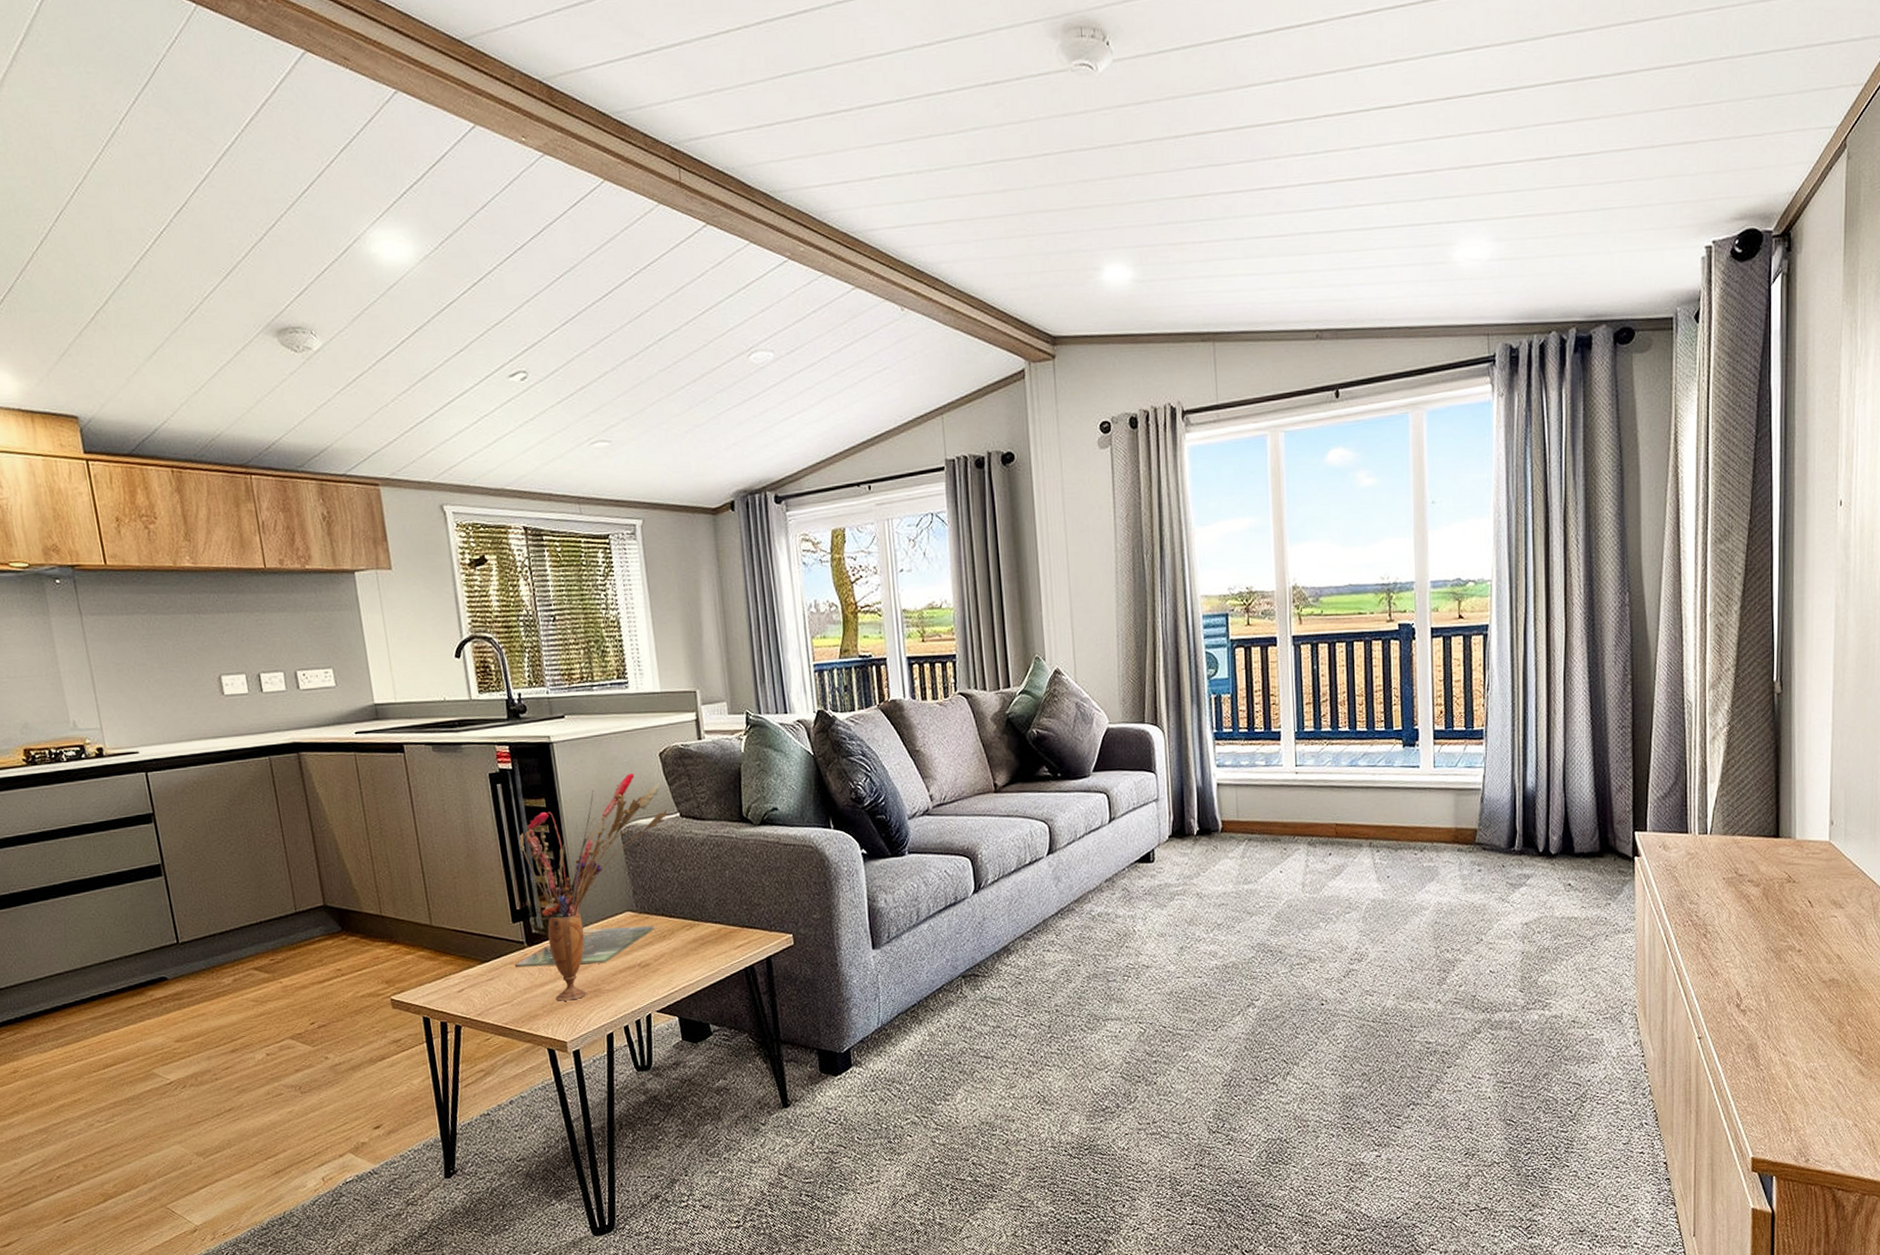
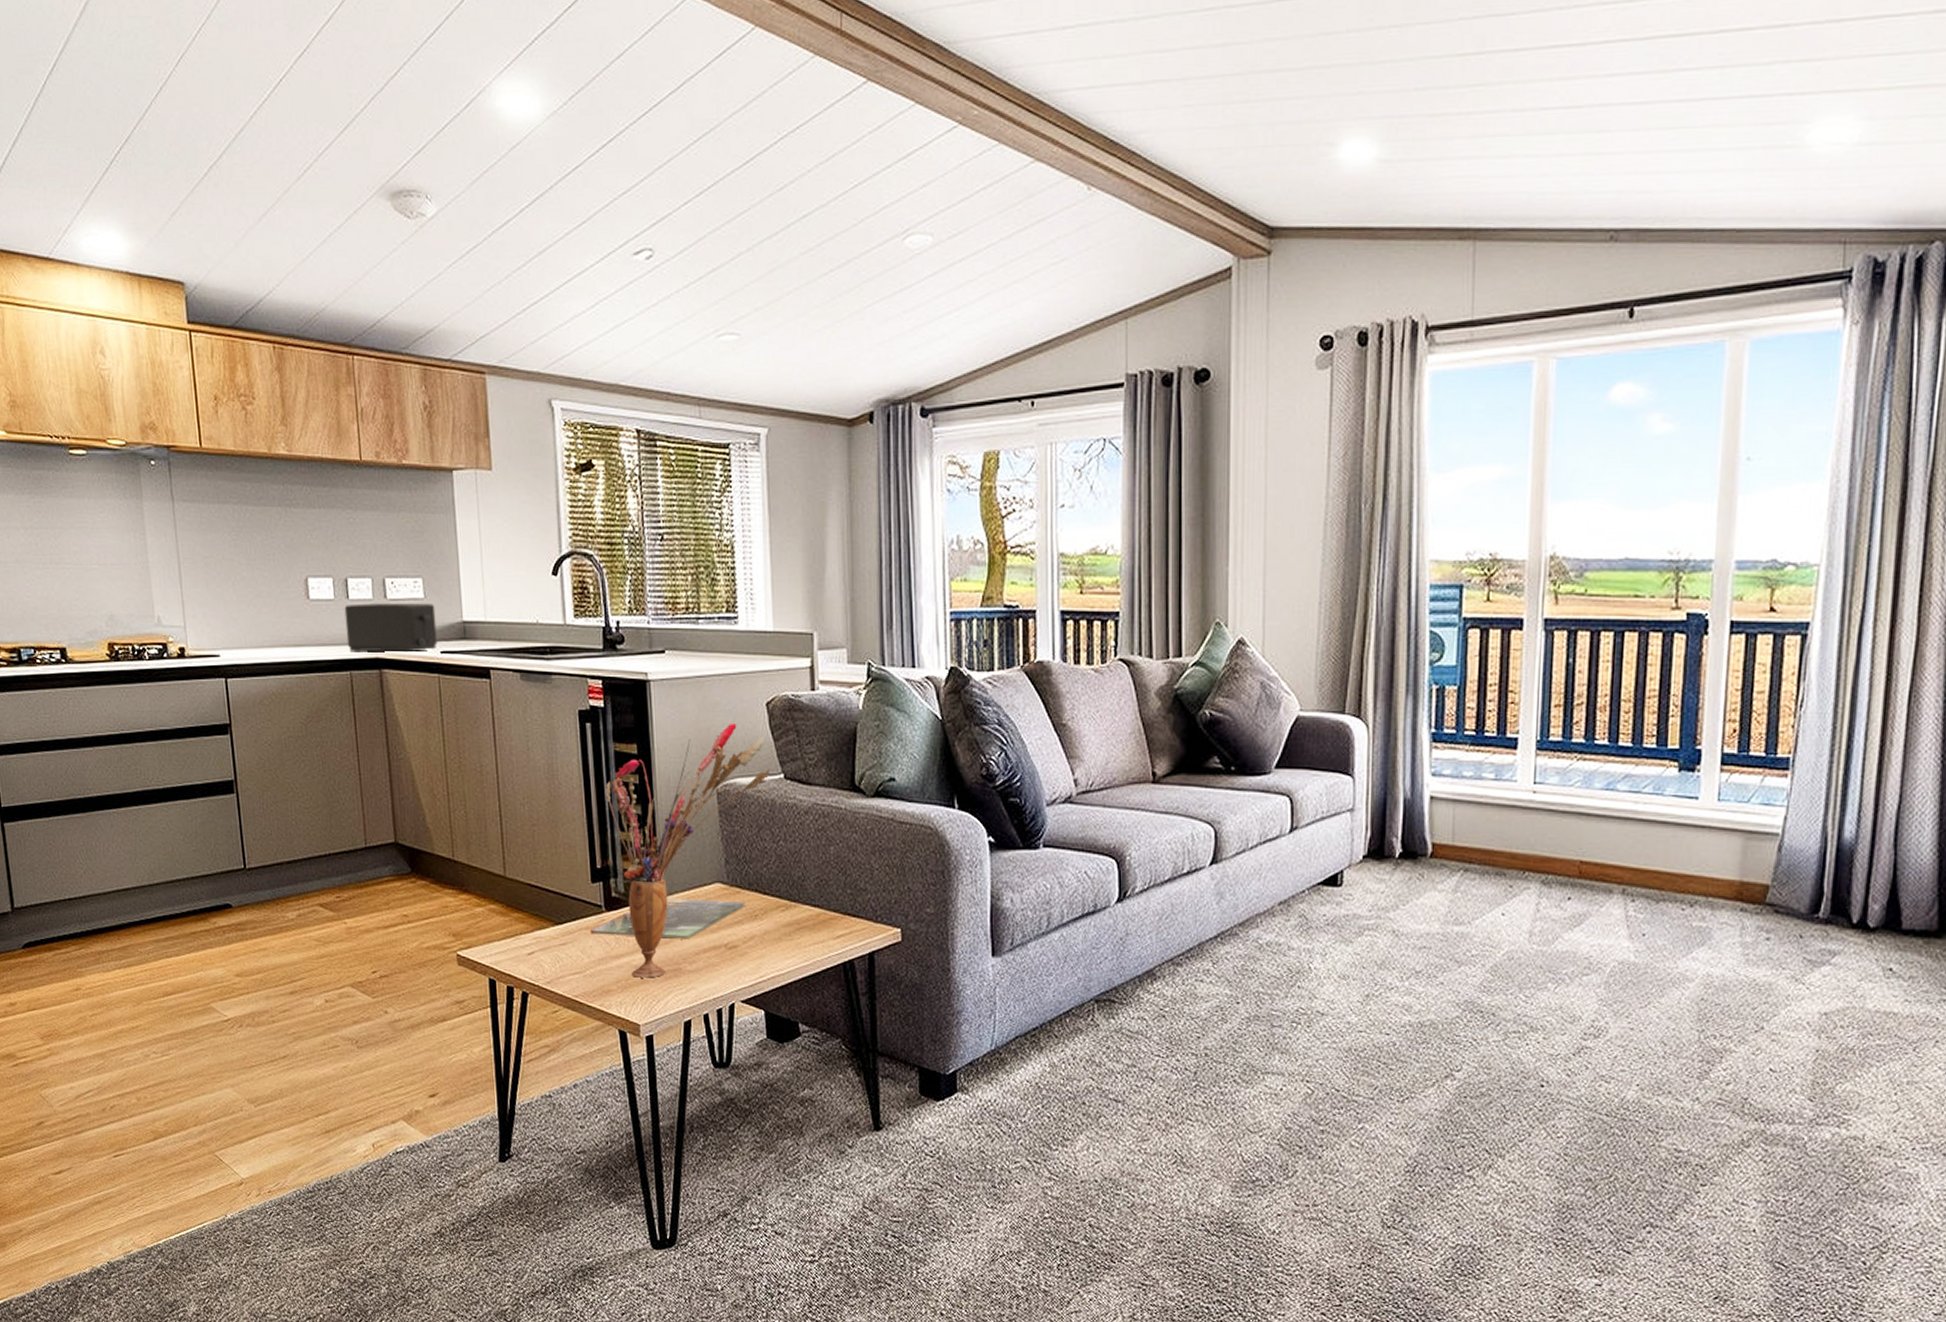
toaster: none [259,690,352,739] -> present [344,603,438,653]

